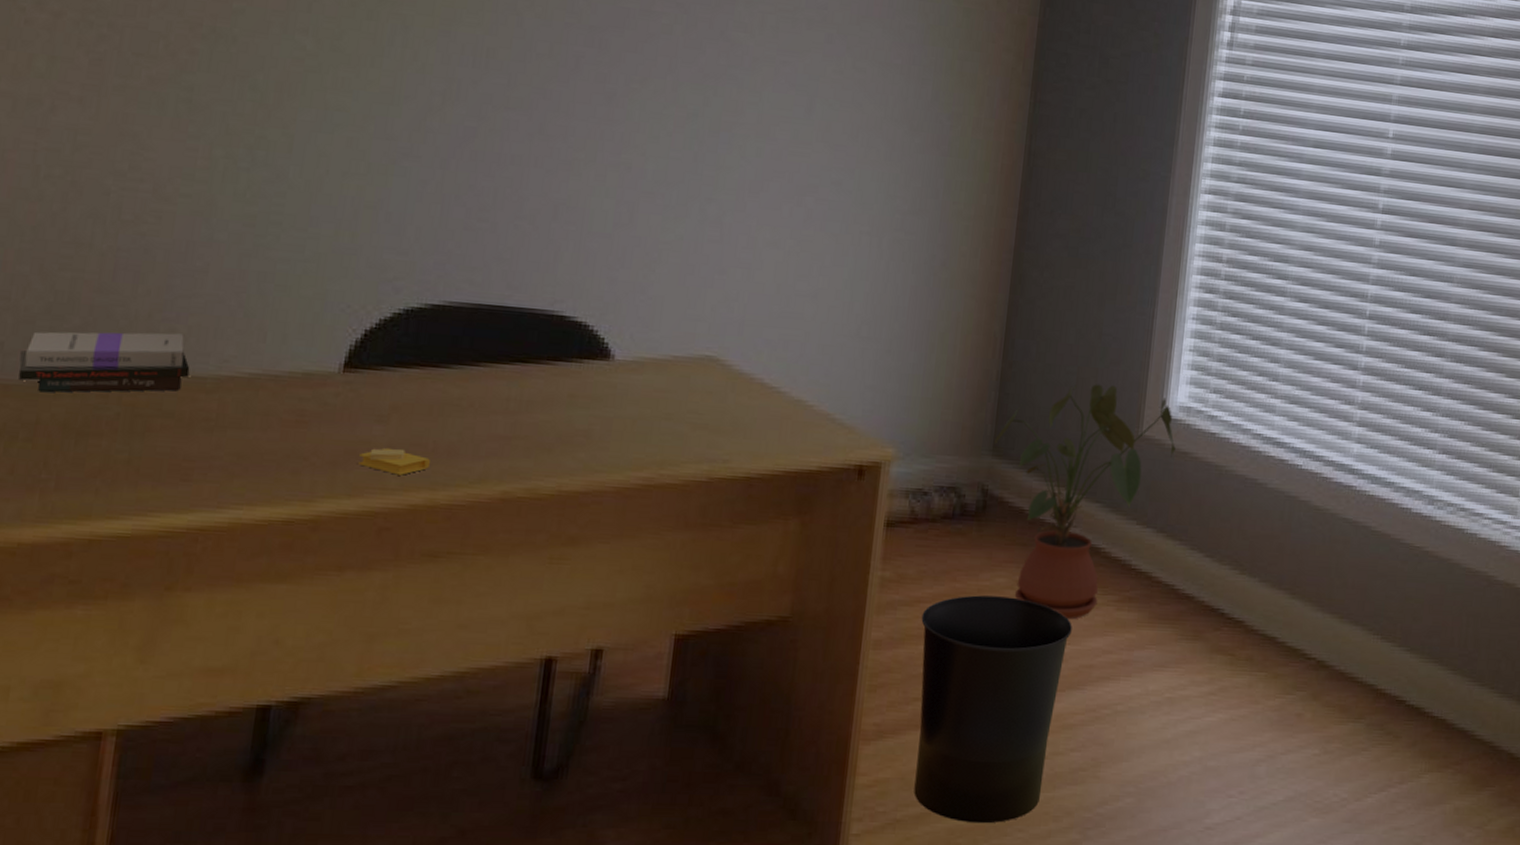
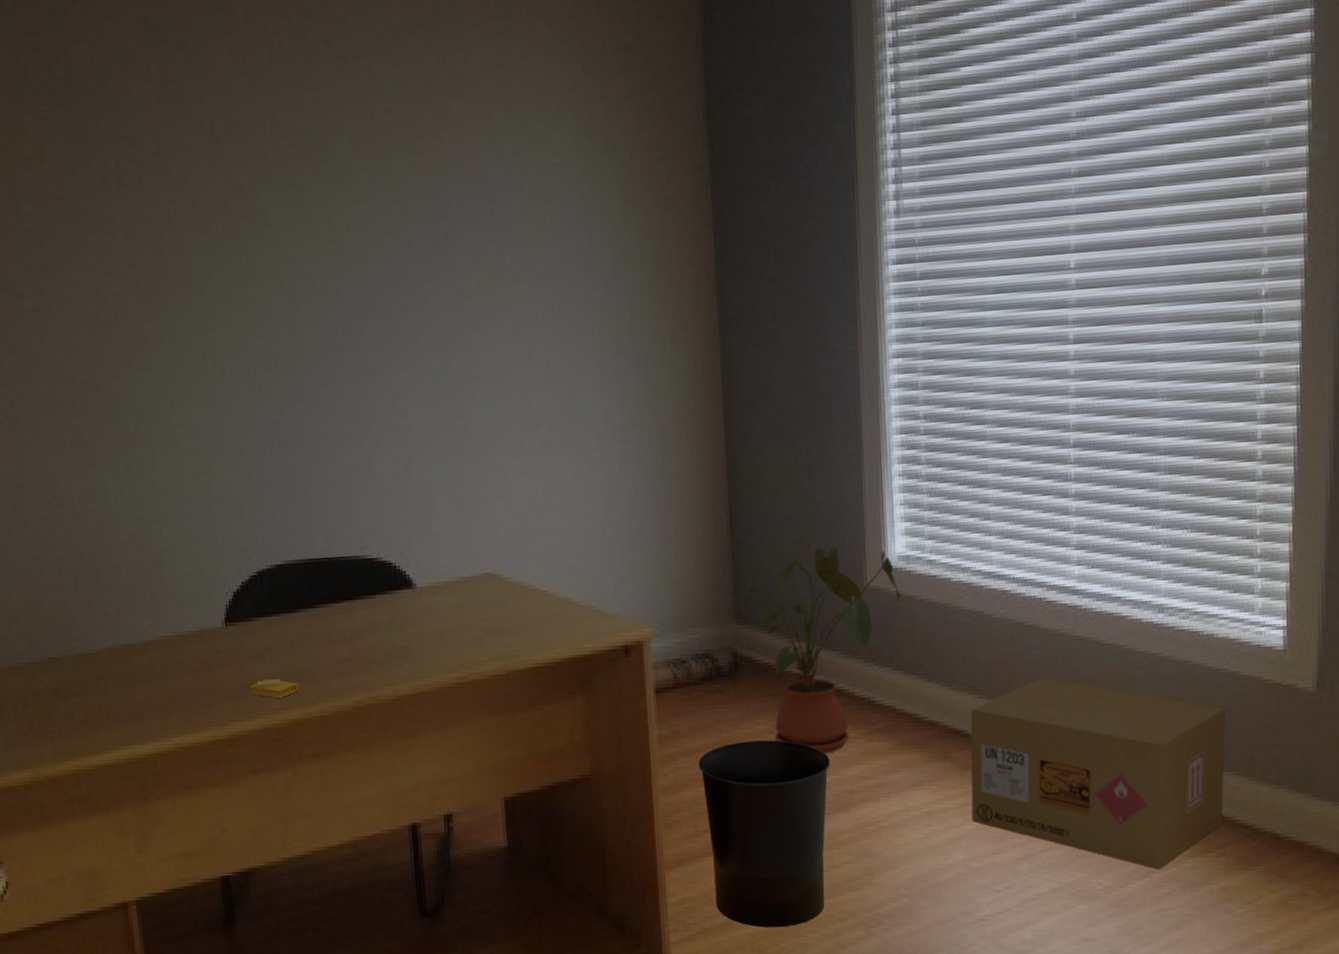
books: present [17,331,190,393] -> none [16,614,125,670]
cardboard box: none [1215,560,1480,783] -> present [970,678,1226,869]

